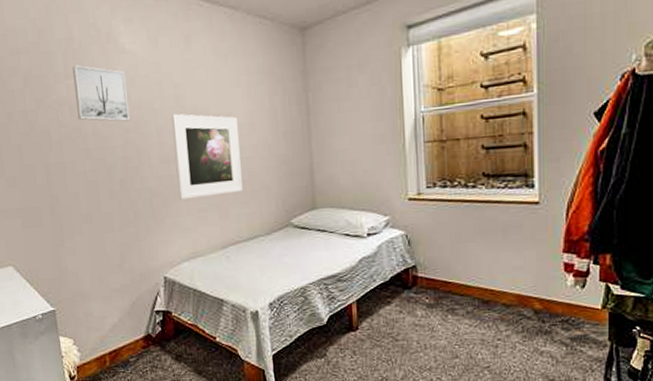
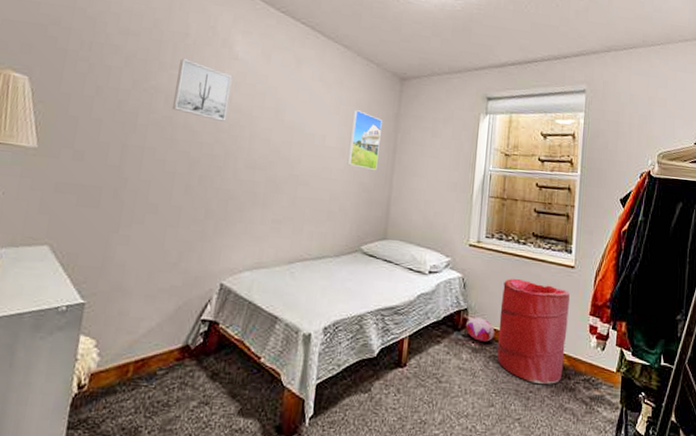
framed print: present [171,113,243,200] -> none [256,124,330,211]
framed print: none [255,77,292,140] -> present [347,110,382,170]
plush toy: none [416,273,450,296] -> present [465,317,495,342]
laundry hamper: none [453,225,536,331] -> present [497,278,570,384]

